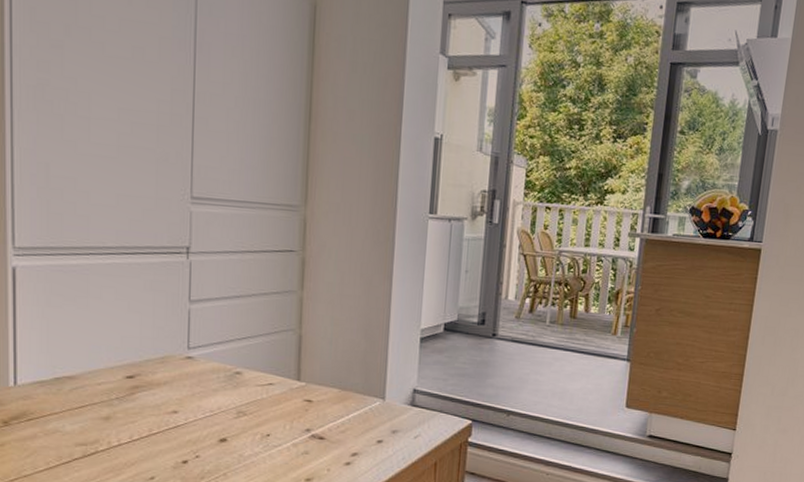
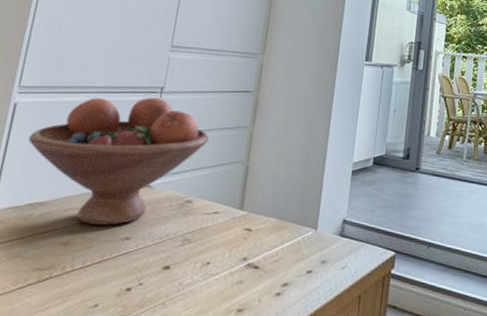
fruit bowl: none [38,258,252,399] -> present [28,97,209,226]

